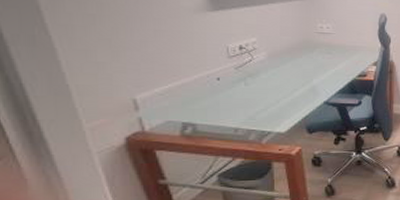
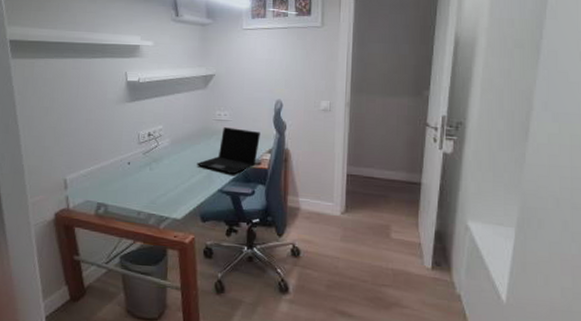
laptop: none [299,40,365,87] -> present [197,127,261,175]

